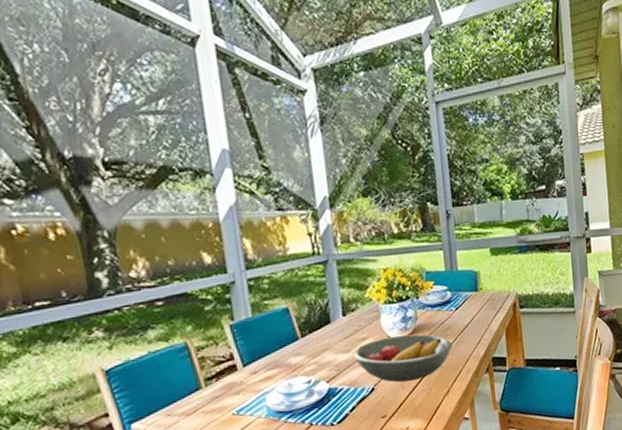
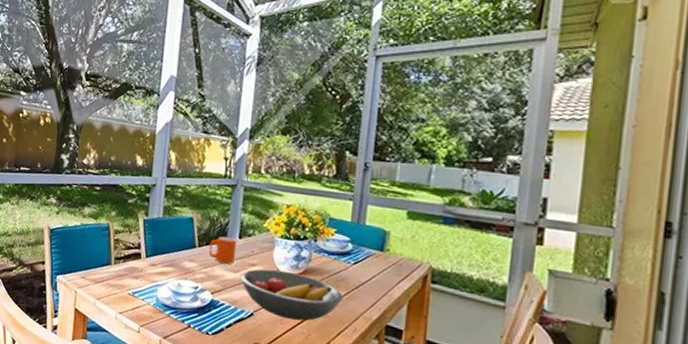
mug: none [313,317,344,348] -> present [208,236,236,264]

